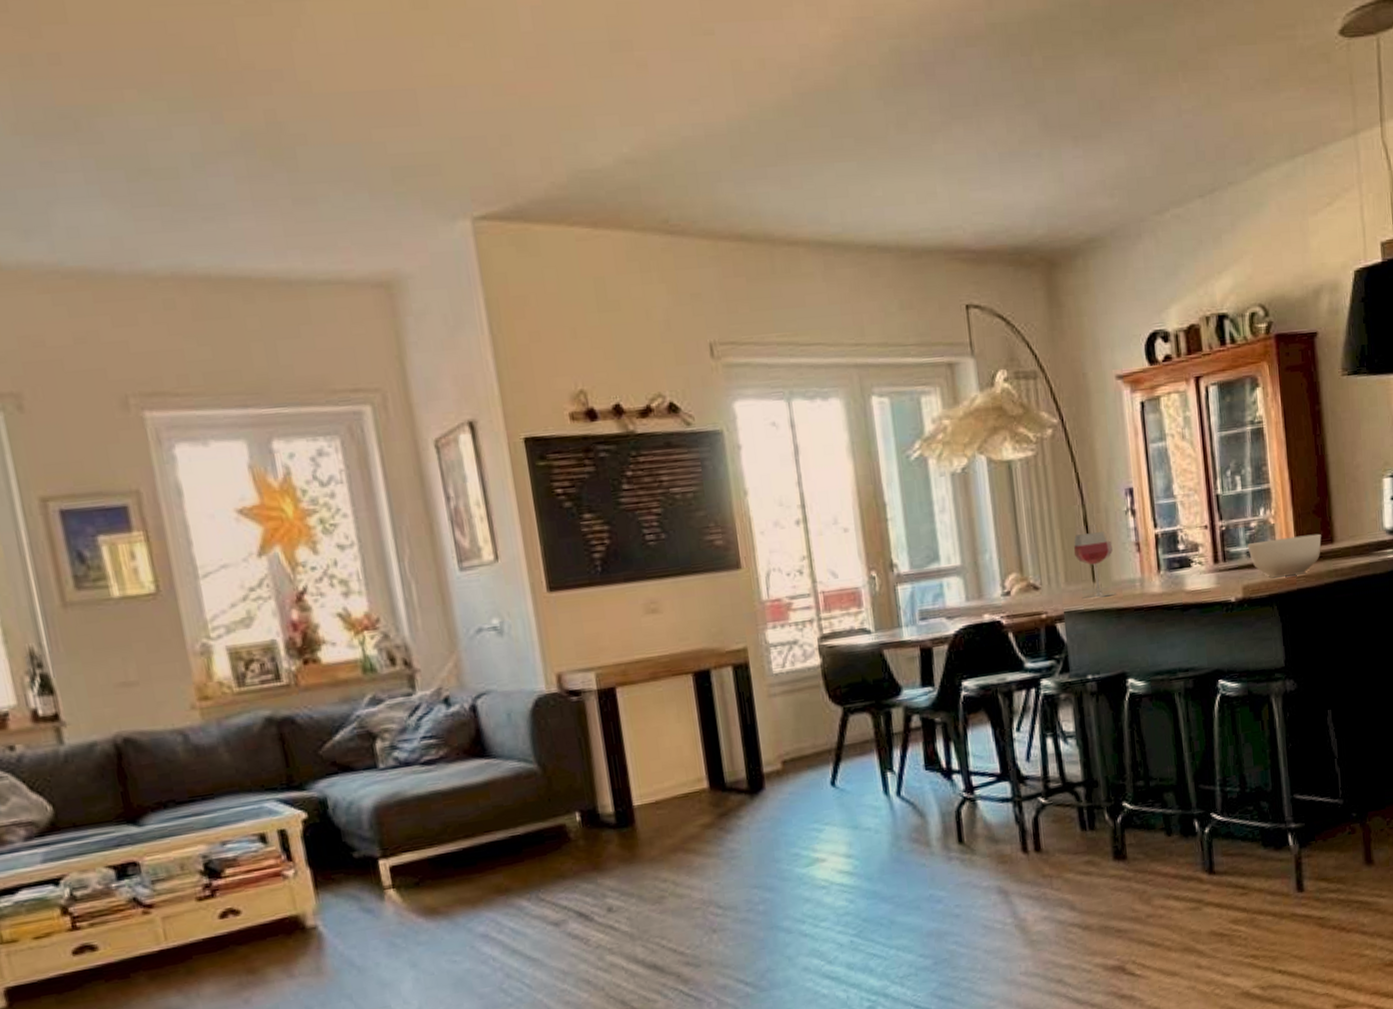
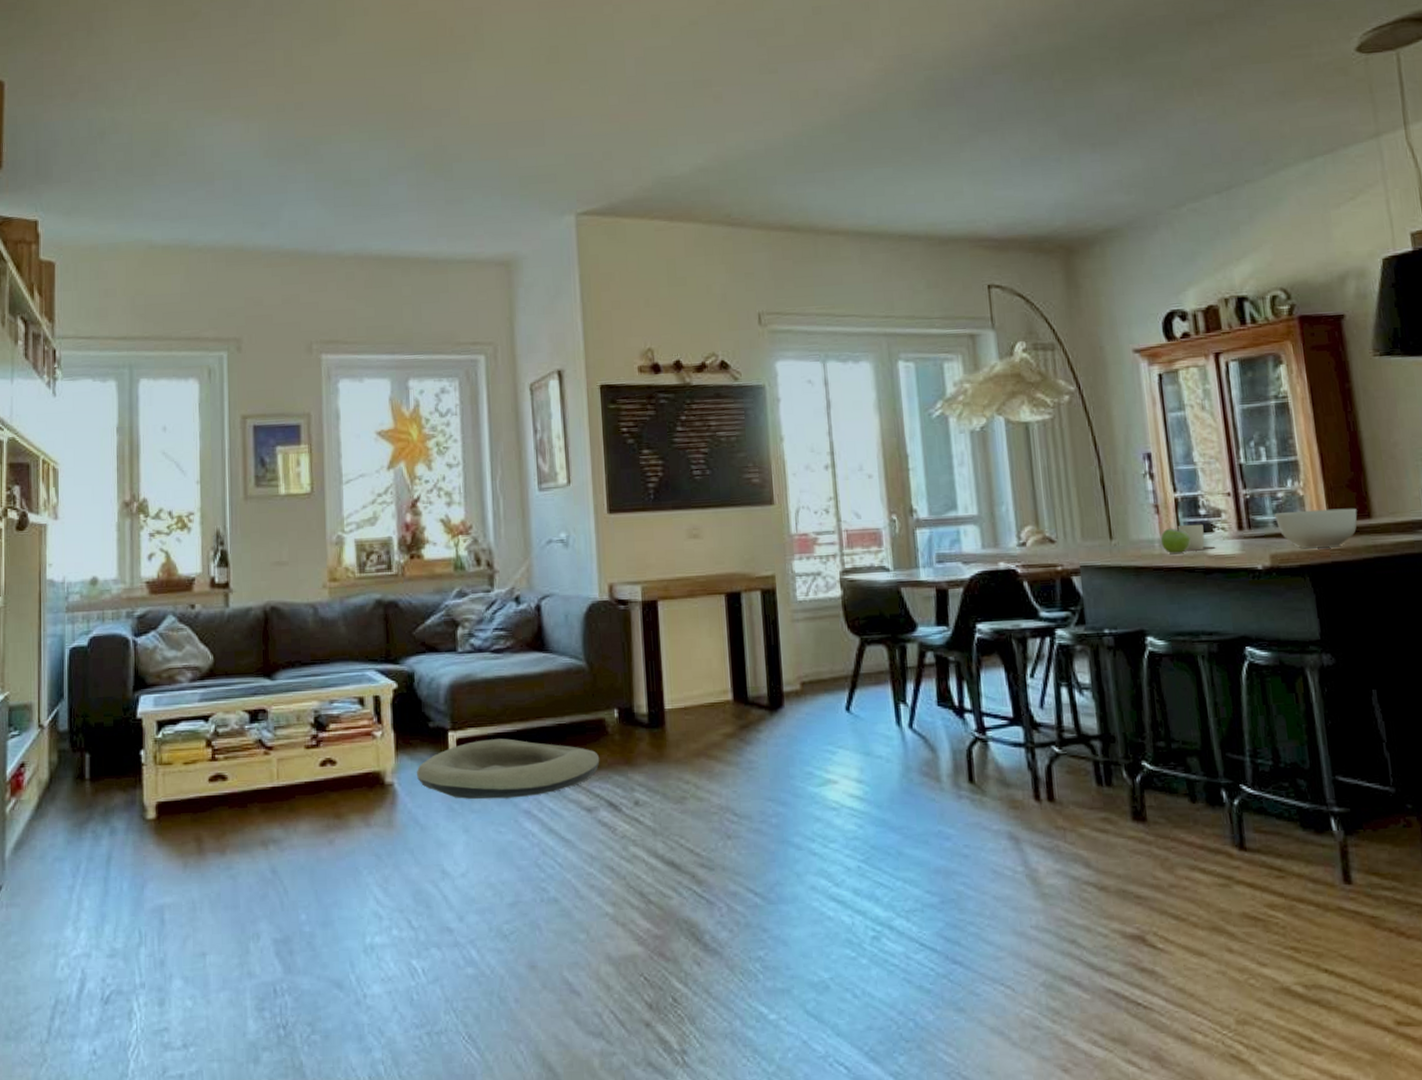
dog bed: none [343,858,564,933] -> present [416,738,600,800]
wineglass: present [1074,531,1116,600] -> none [1090,492,1134,556]
fruit: none [1141,565,1170,592] -> present [1160,528,1191,554]
cup: none [1157,559,1192,589] -> present [1177,524,1215,551]

